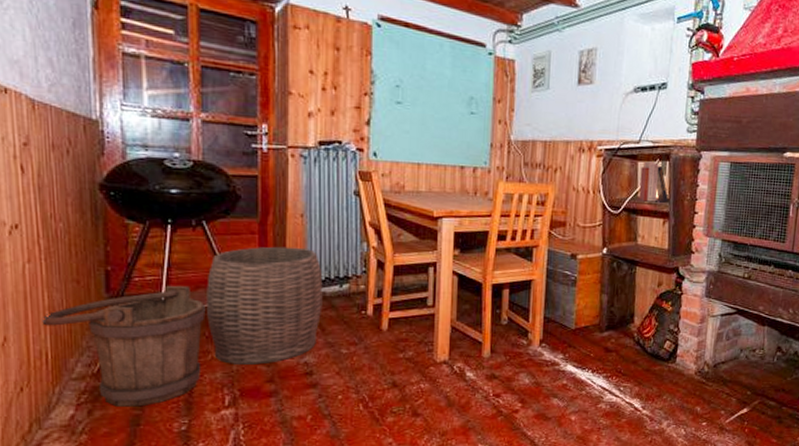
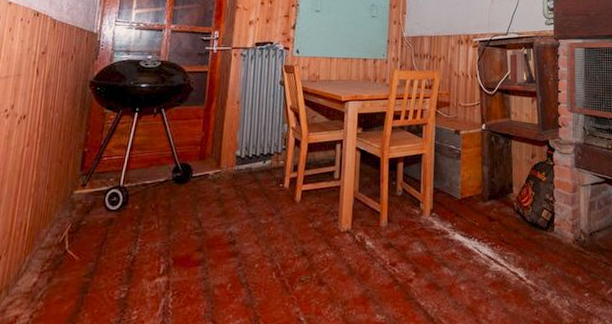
bucket: present [42,285,205,407] -> none [27,163,155,275]
woven basket: present [206,246,323,365] -> none [155,129,250,234]

